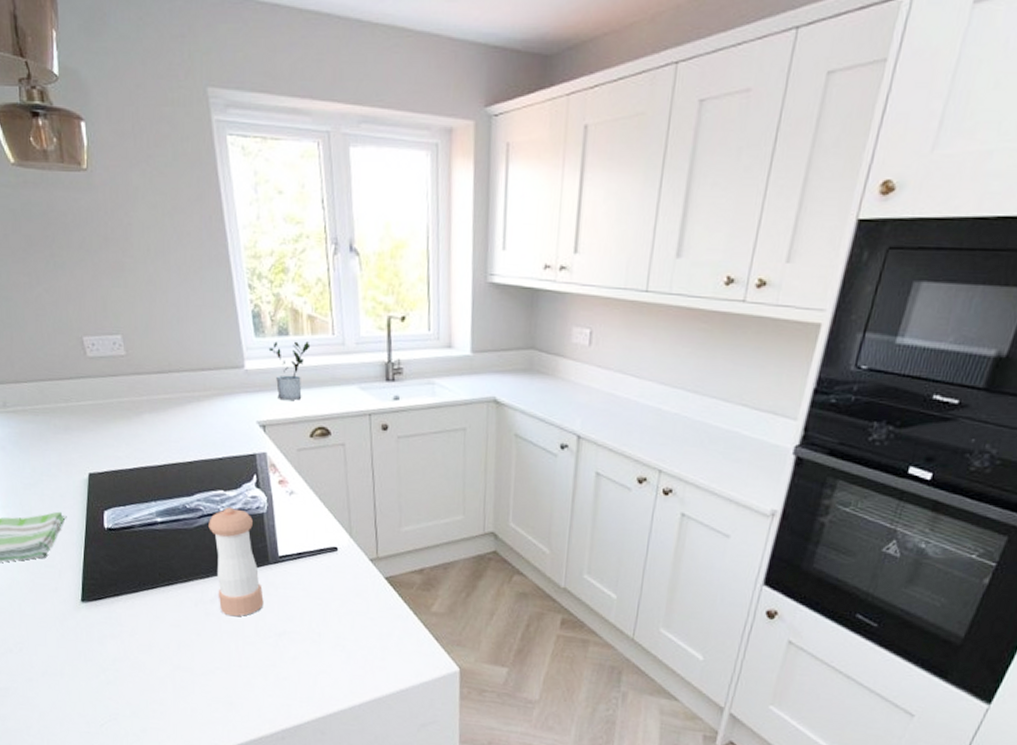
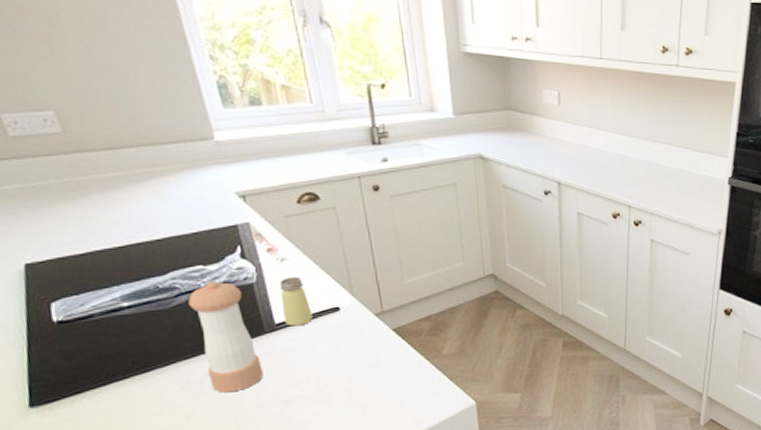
potted plant: present [268,341,311,401] -> none [240,110,288,170]
saltshaker: none [286,511,312,561] -> present [279,276,313,327]

